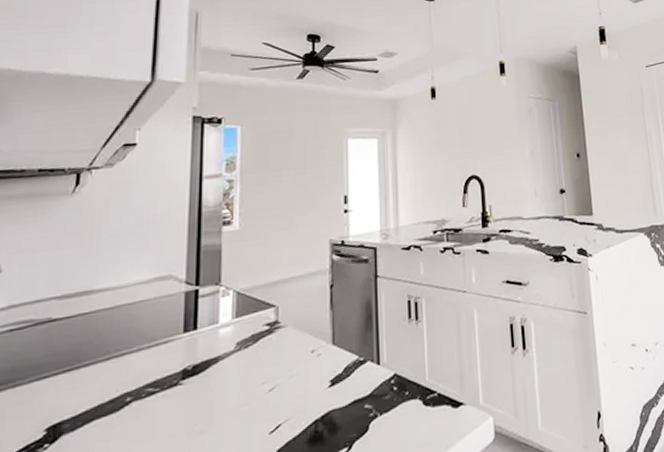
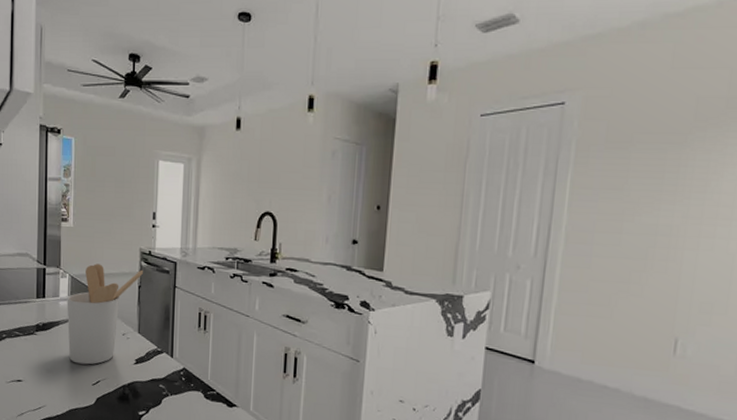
utensil holder: none [230,264,335,410] -> present [67,263,143,365]

